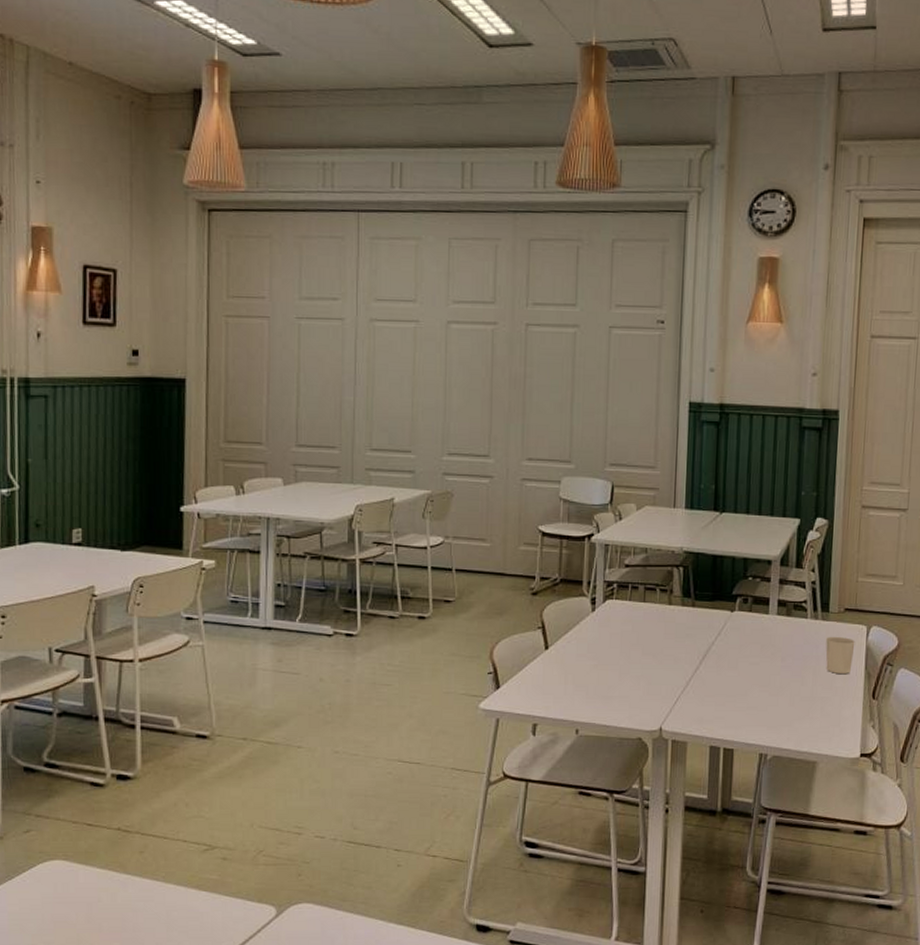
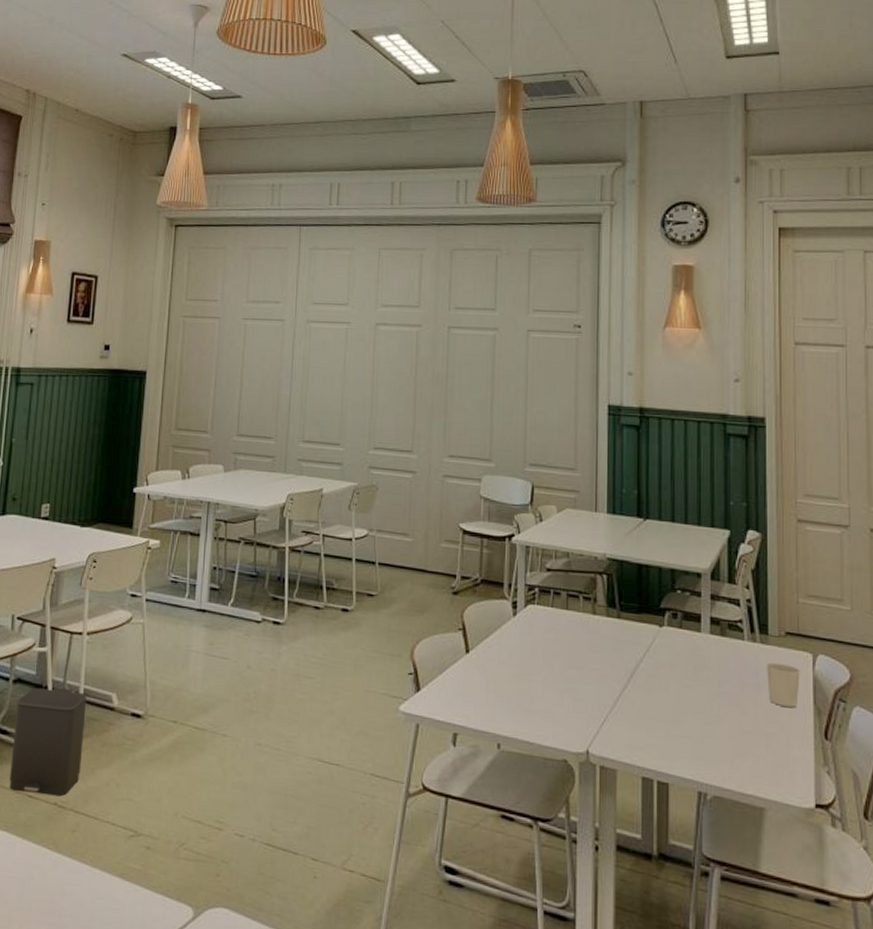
pedal bin: none [63,716,145,822] -> present [9,687,87,796]

